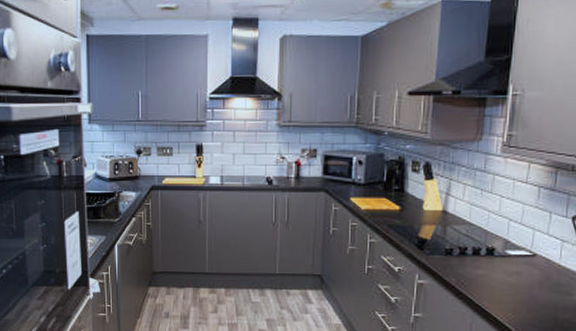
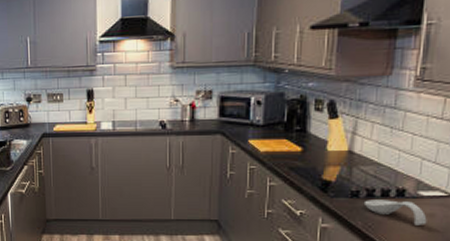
spoon rest: none [456,257,514,283] -> present [363,200,427,225]

